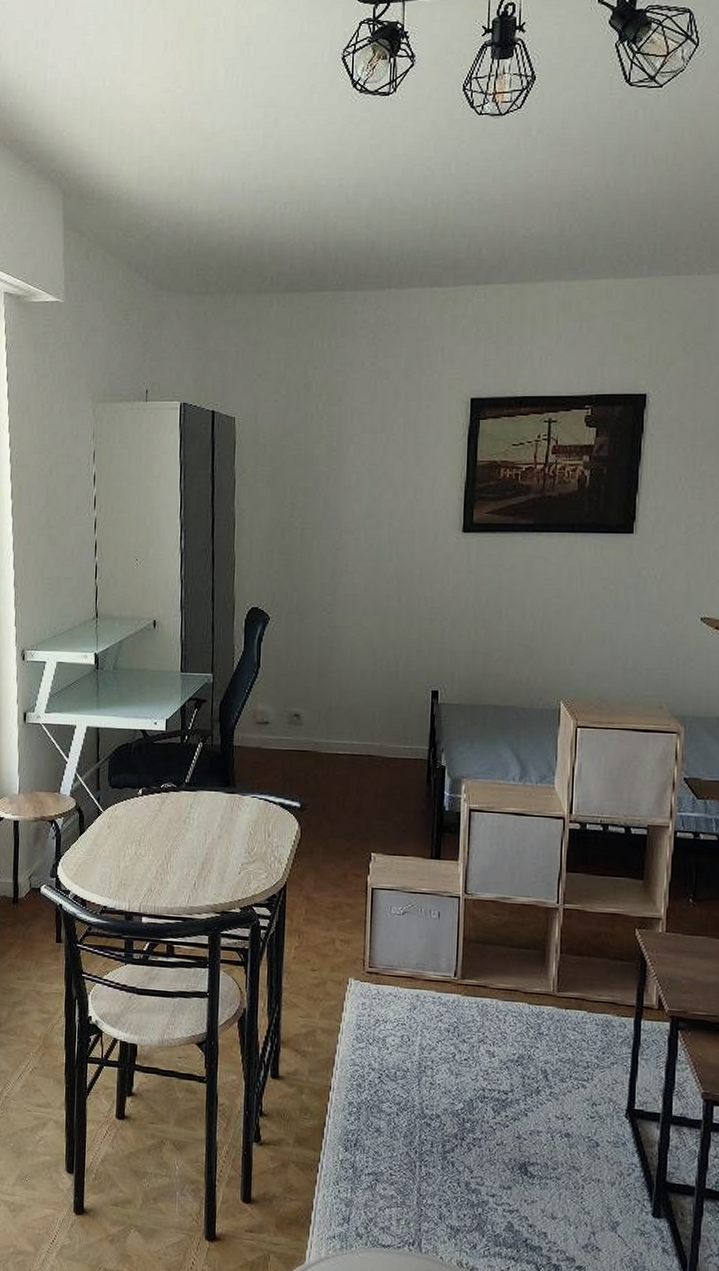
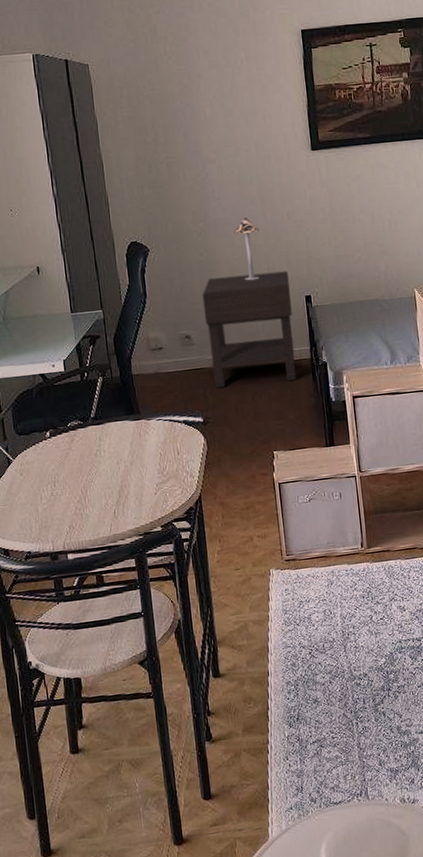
nightstand: none [317,657,416,780] -> present [202,270,297,389]
table lamp: none [363,596,392,666] -> present [234,217,260,281]

